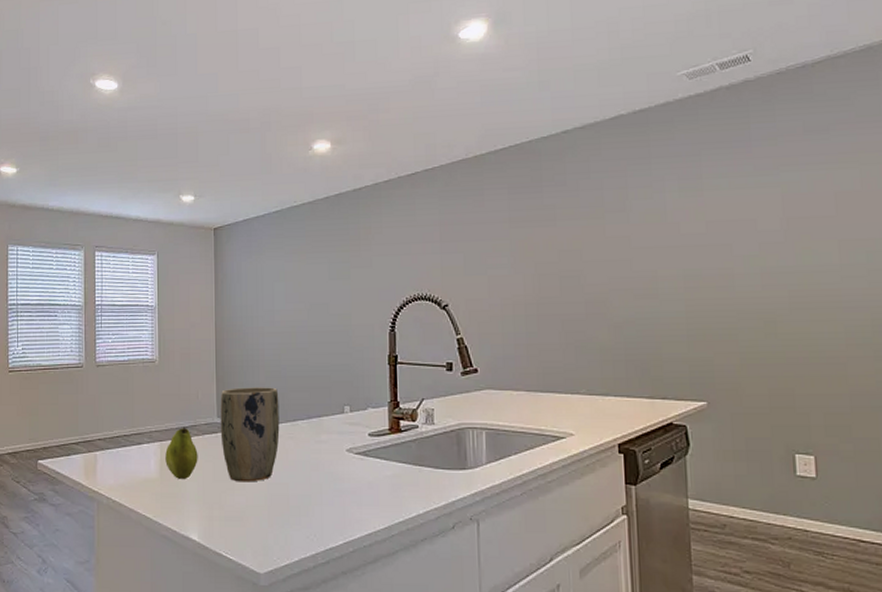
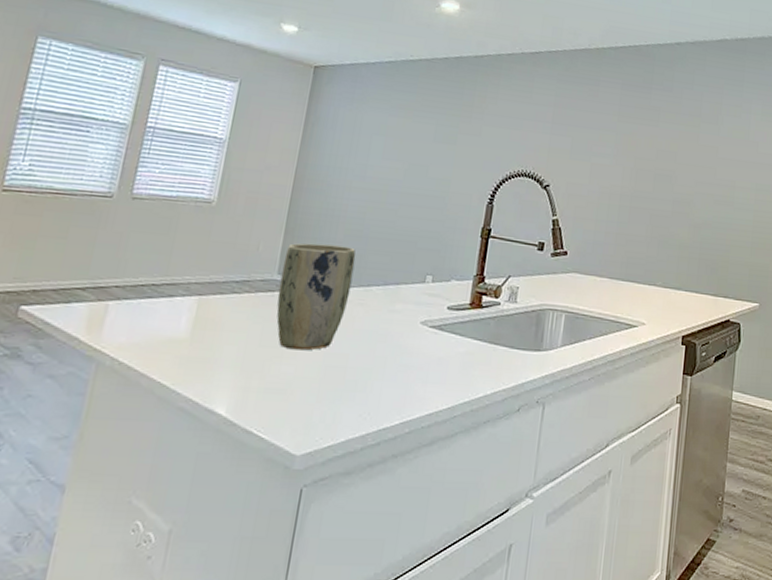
fruit: present [165,426,198,480] -> none [200,281,246,343]

